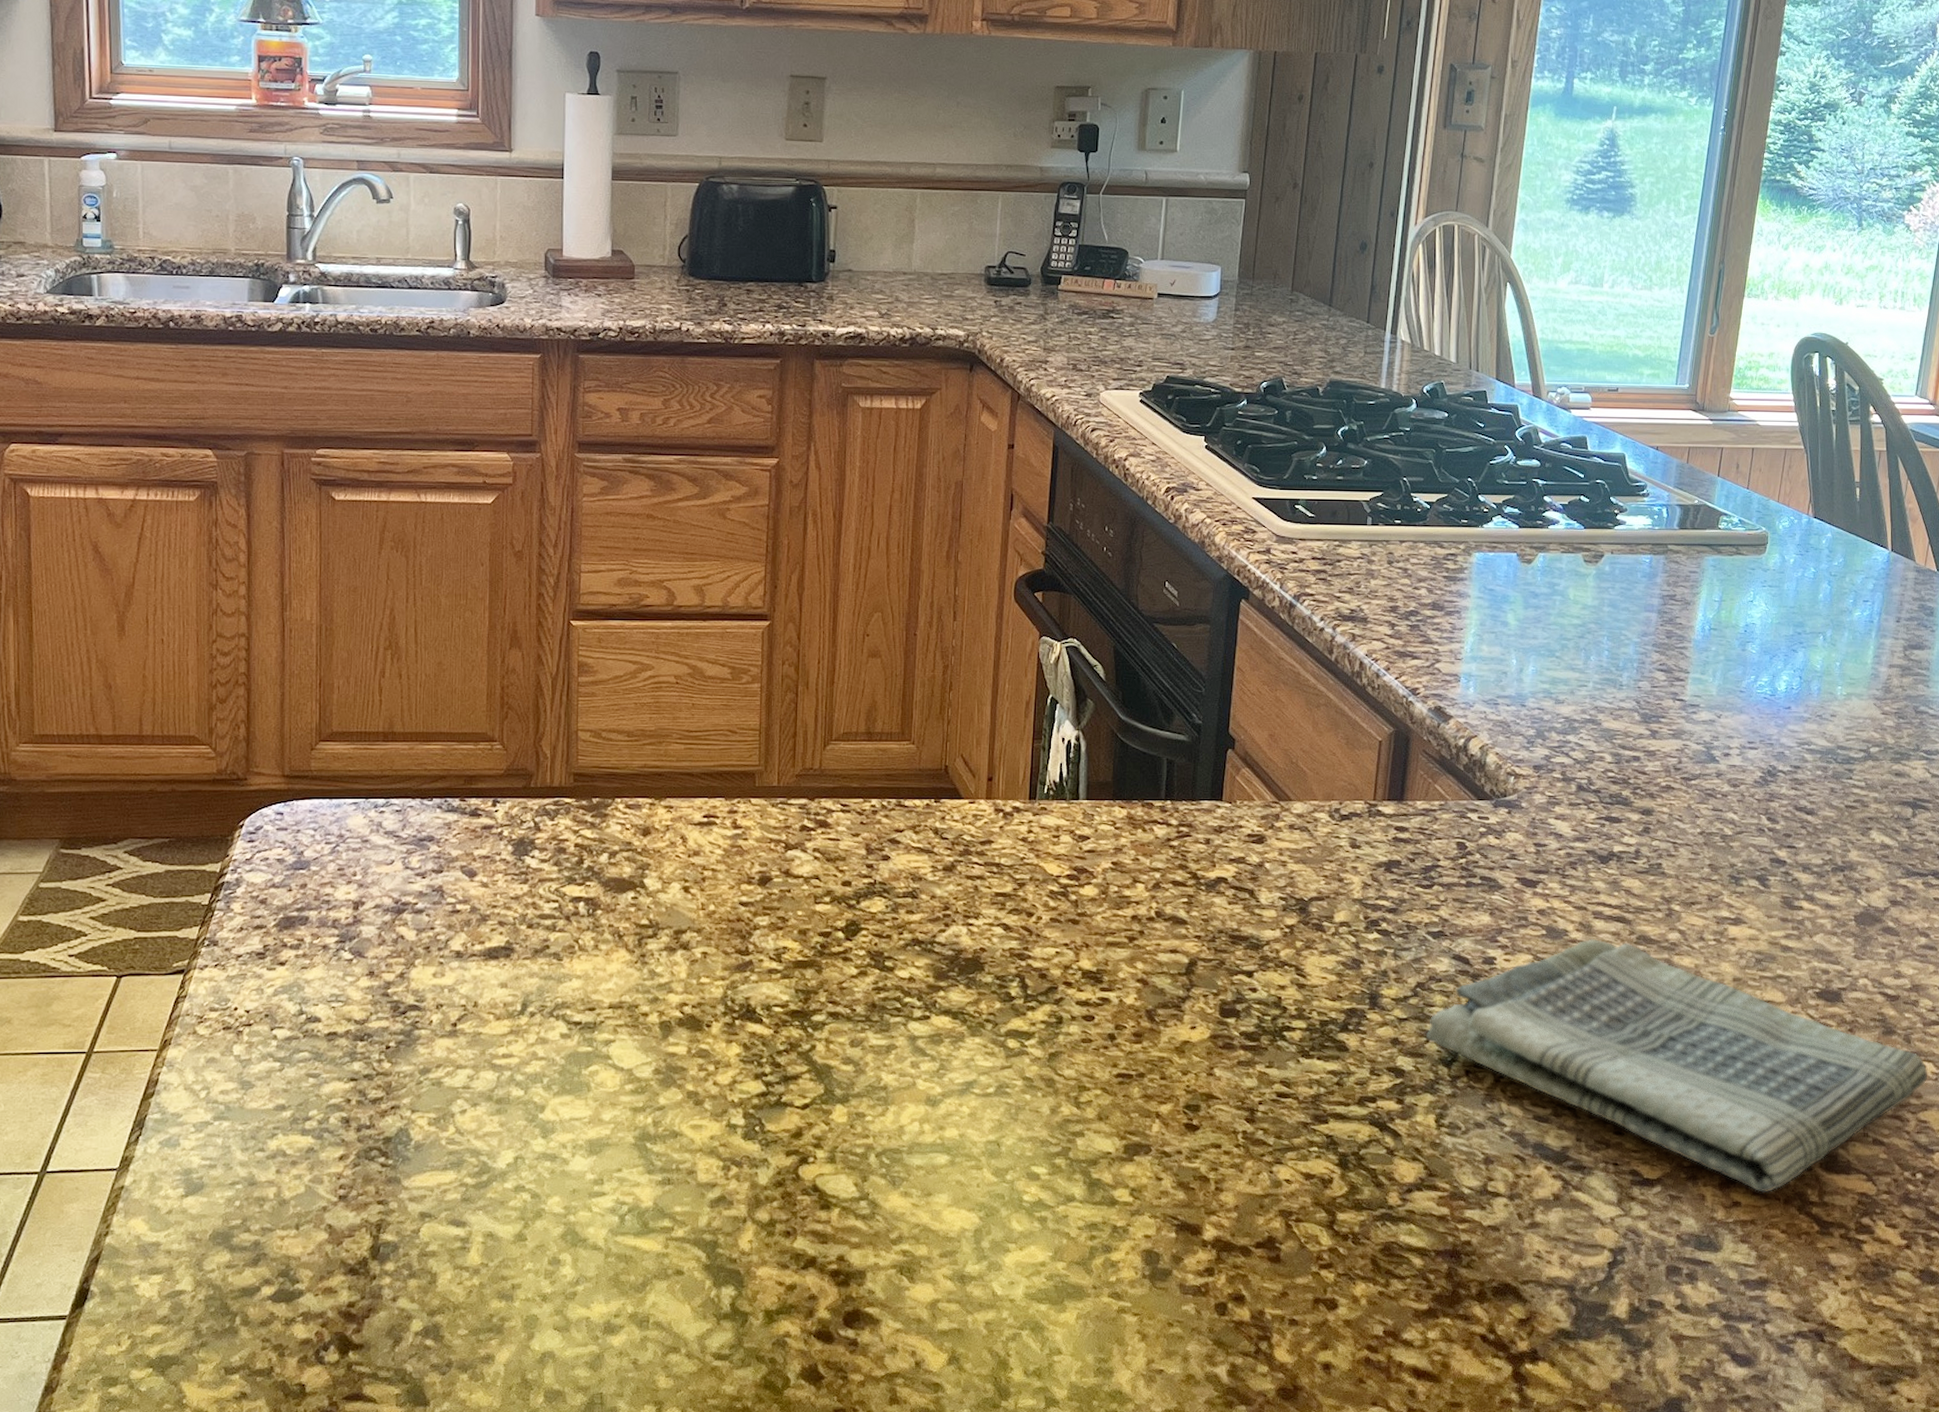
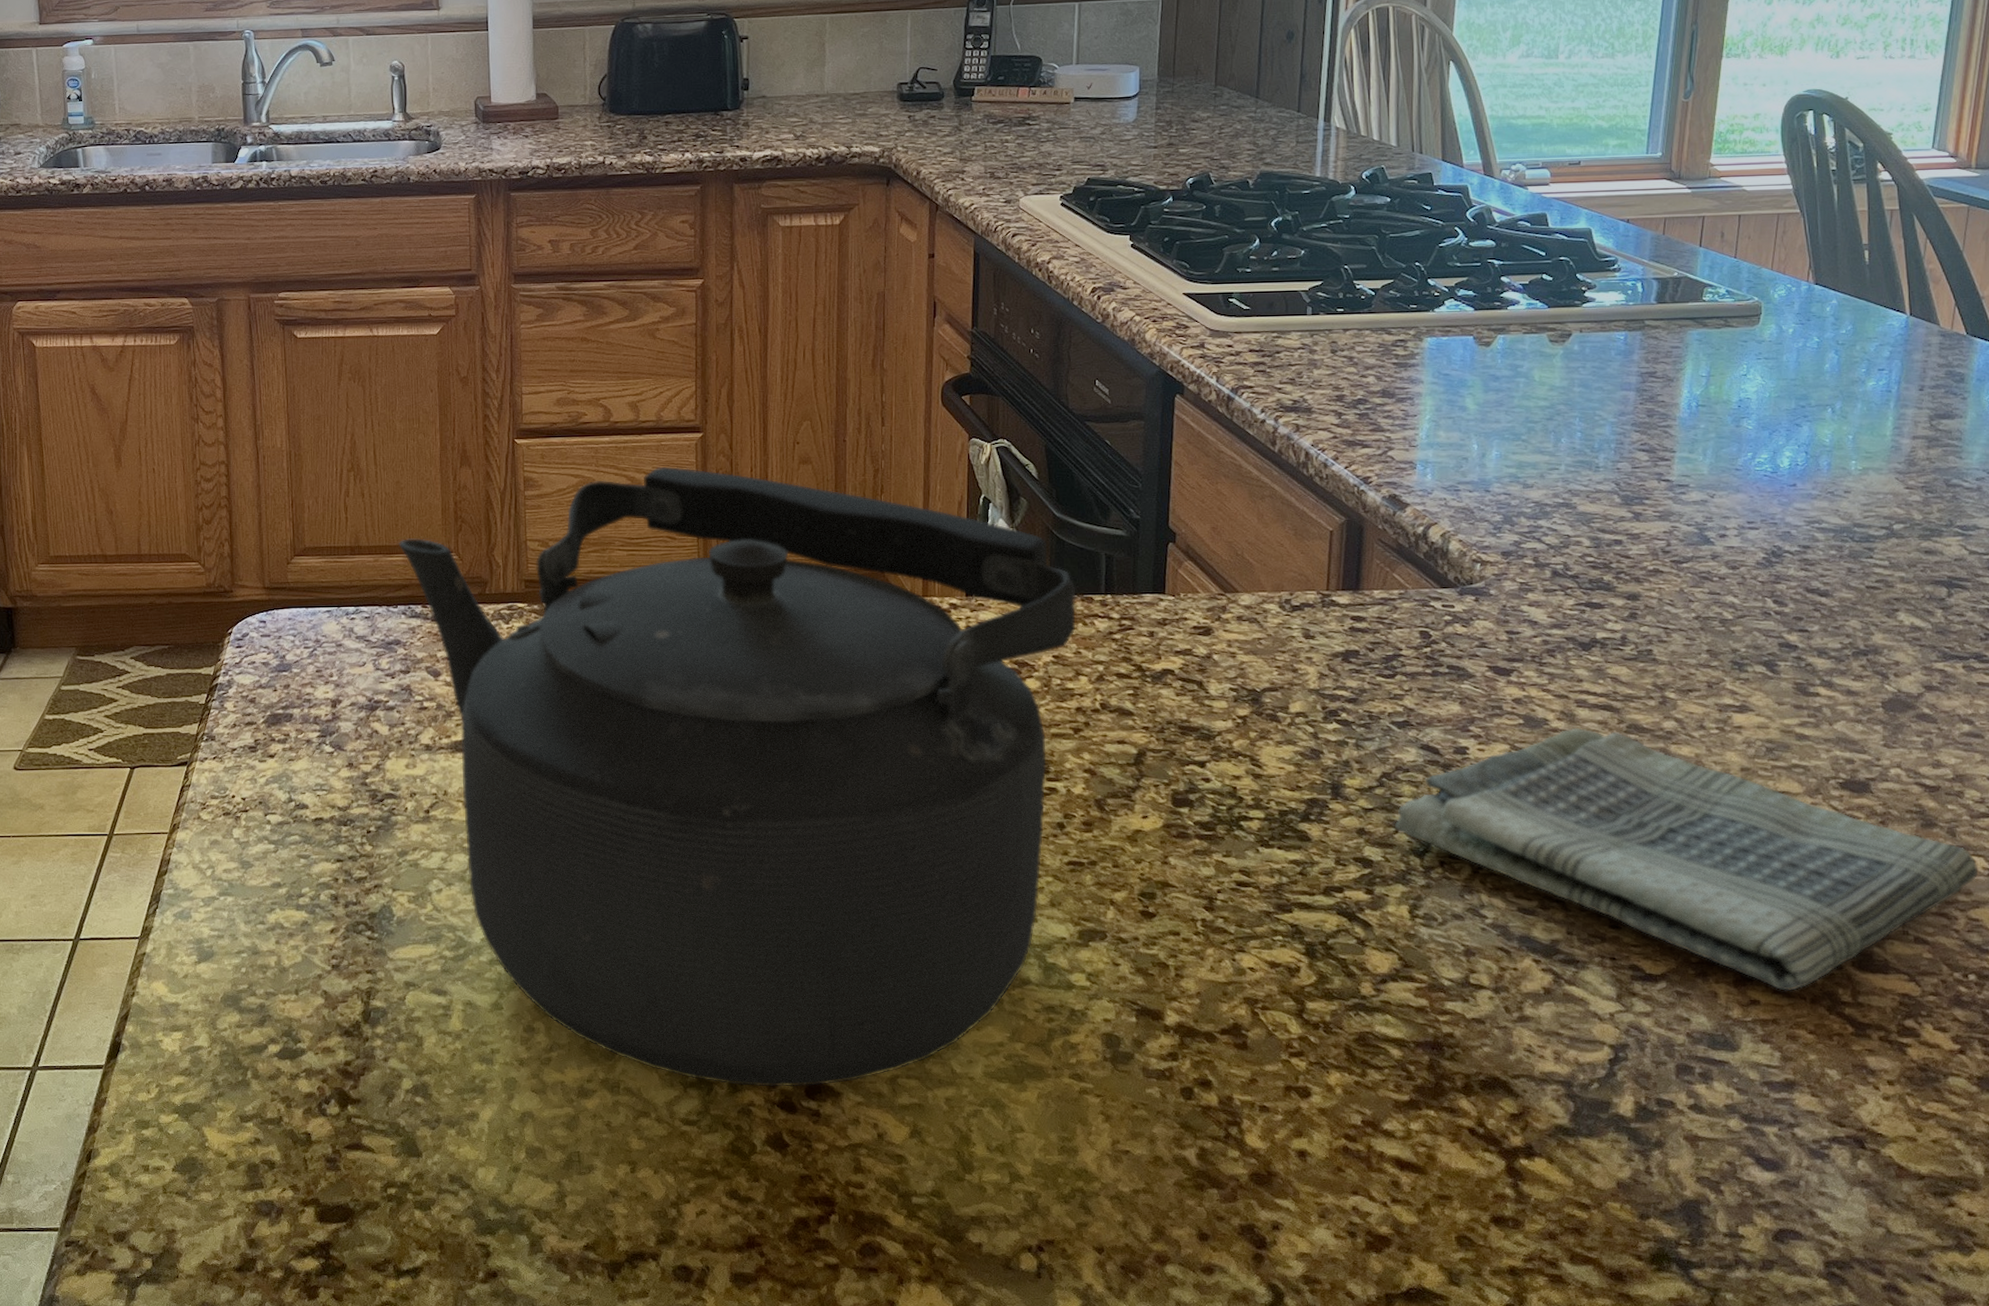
kettle: none [437,655,1137,1316] -> present [398,466,1076,1087]

